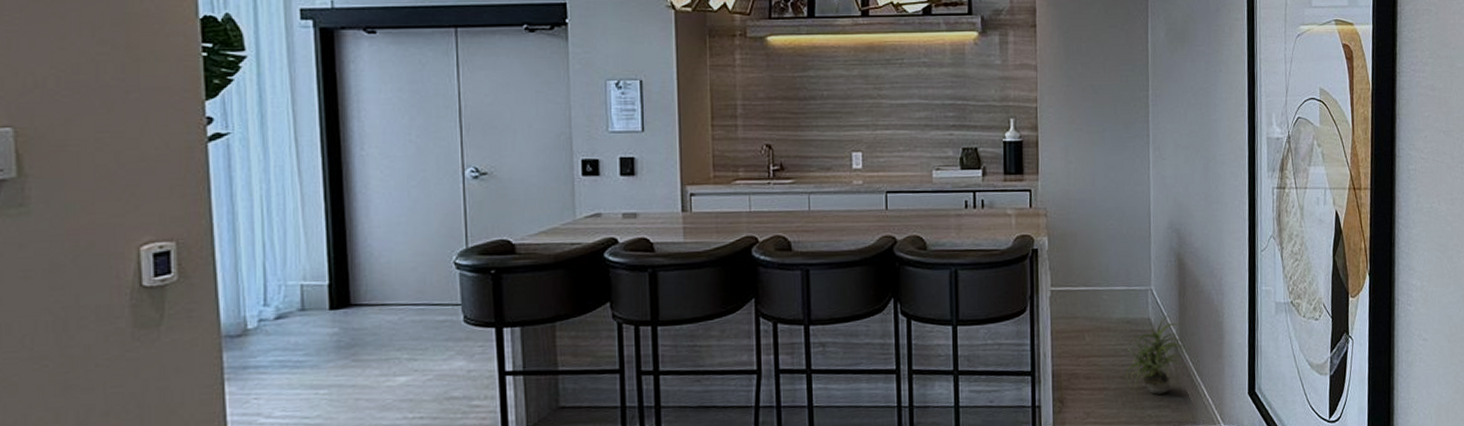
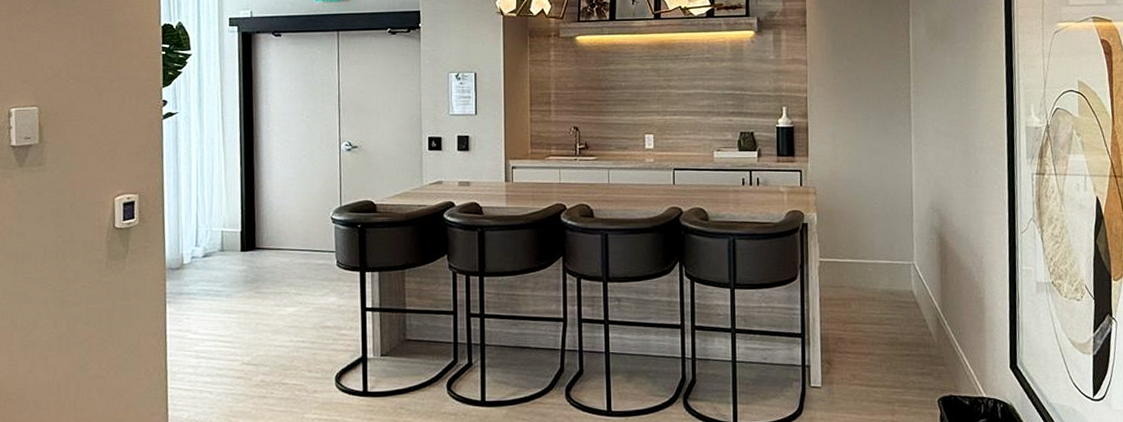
potted plant: present [1126,314,1189,395] -> none [890,288,951,362]

